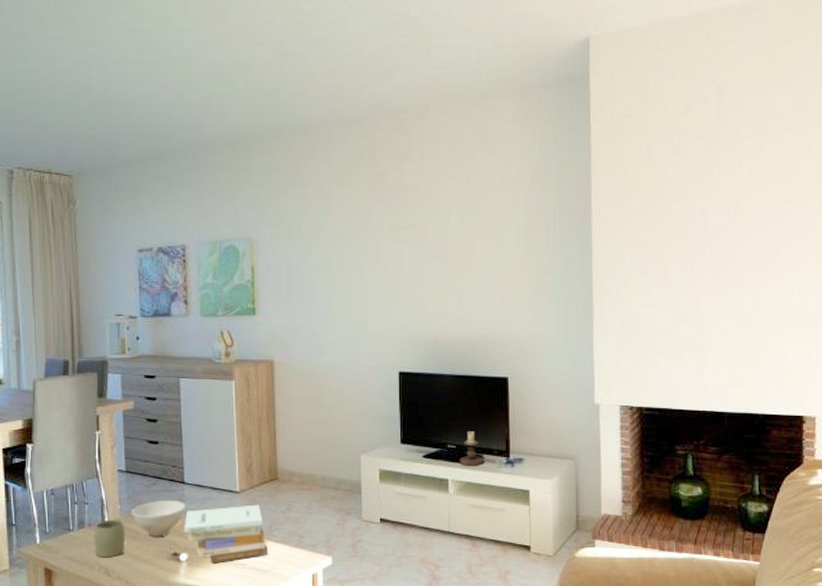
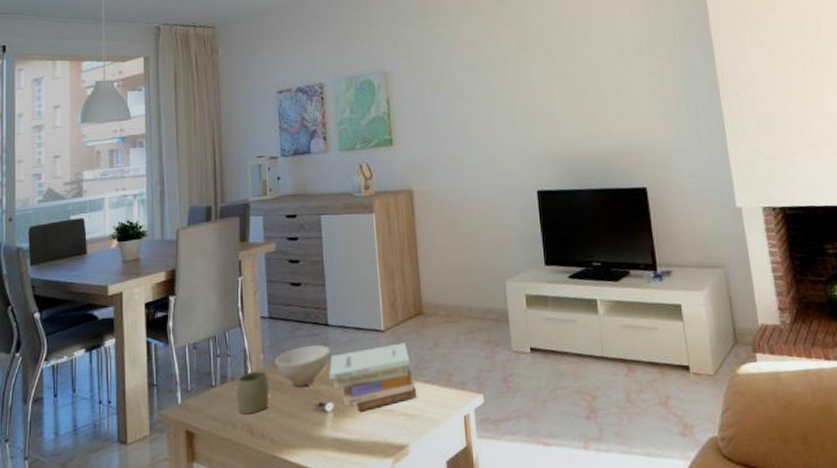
candlestick: present [460,431,484,466] -> none [607,246,631,284]

